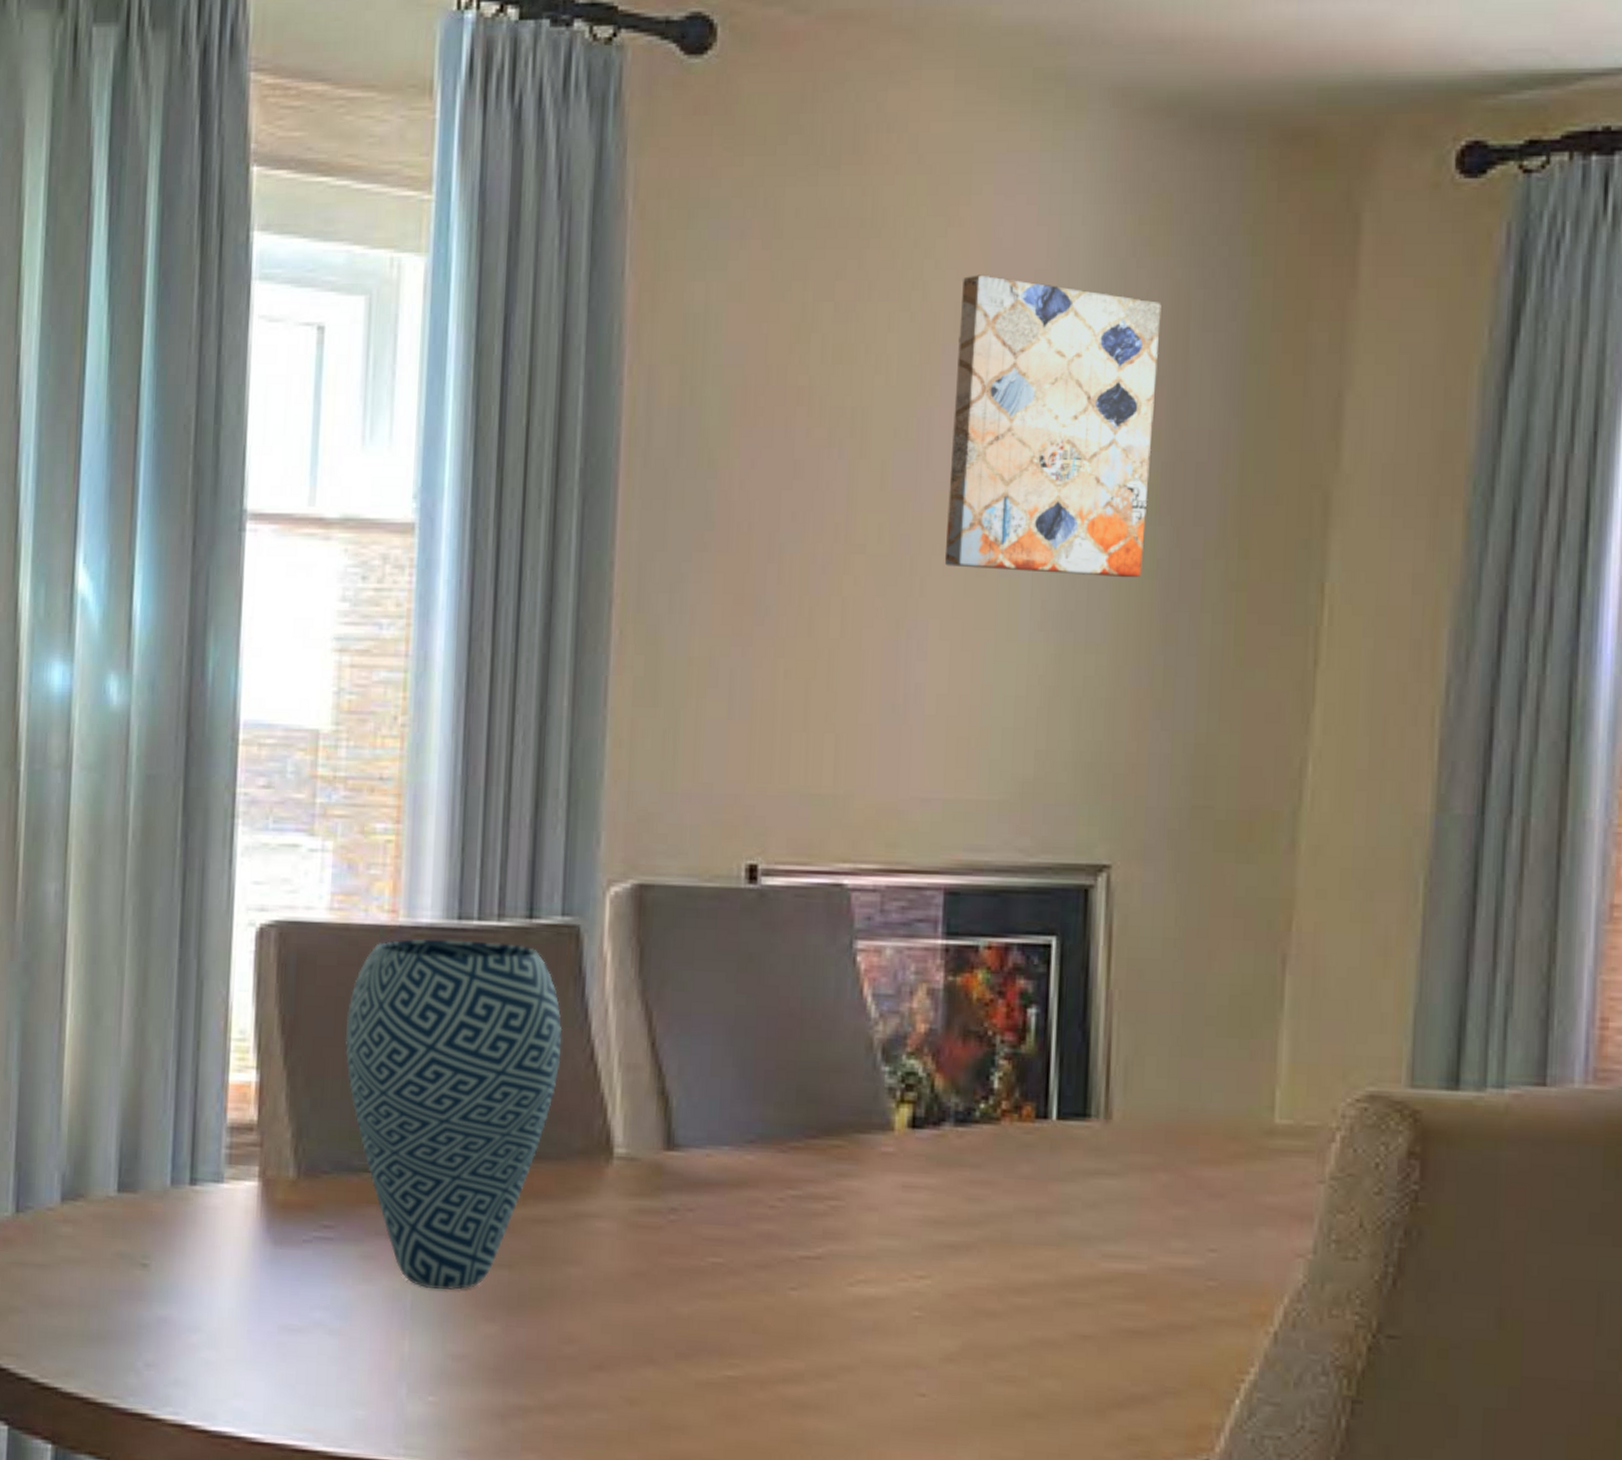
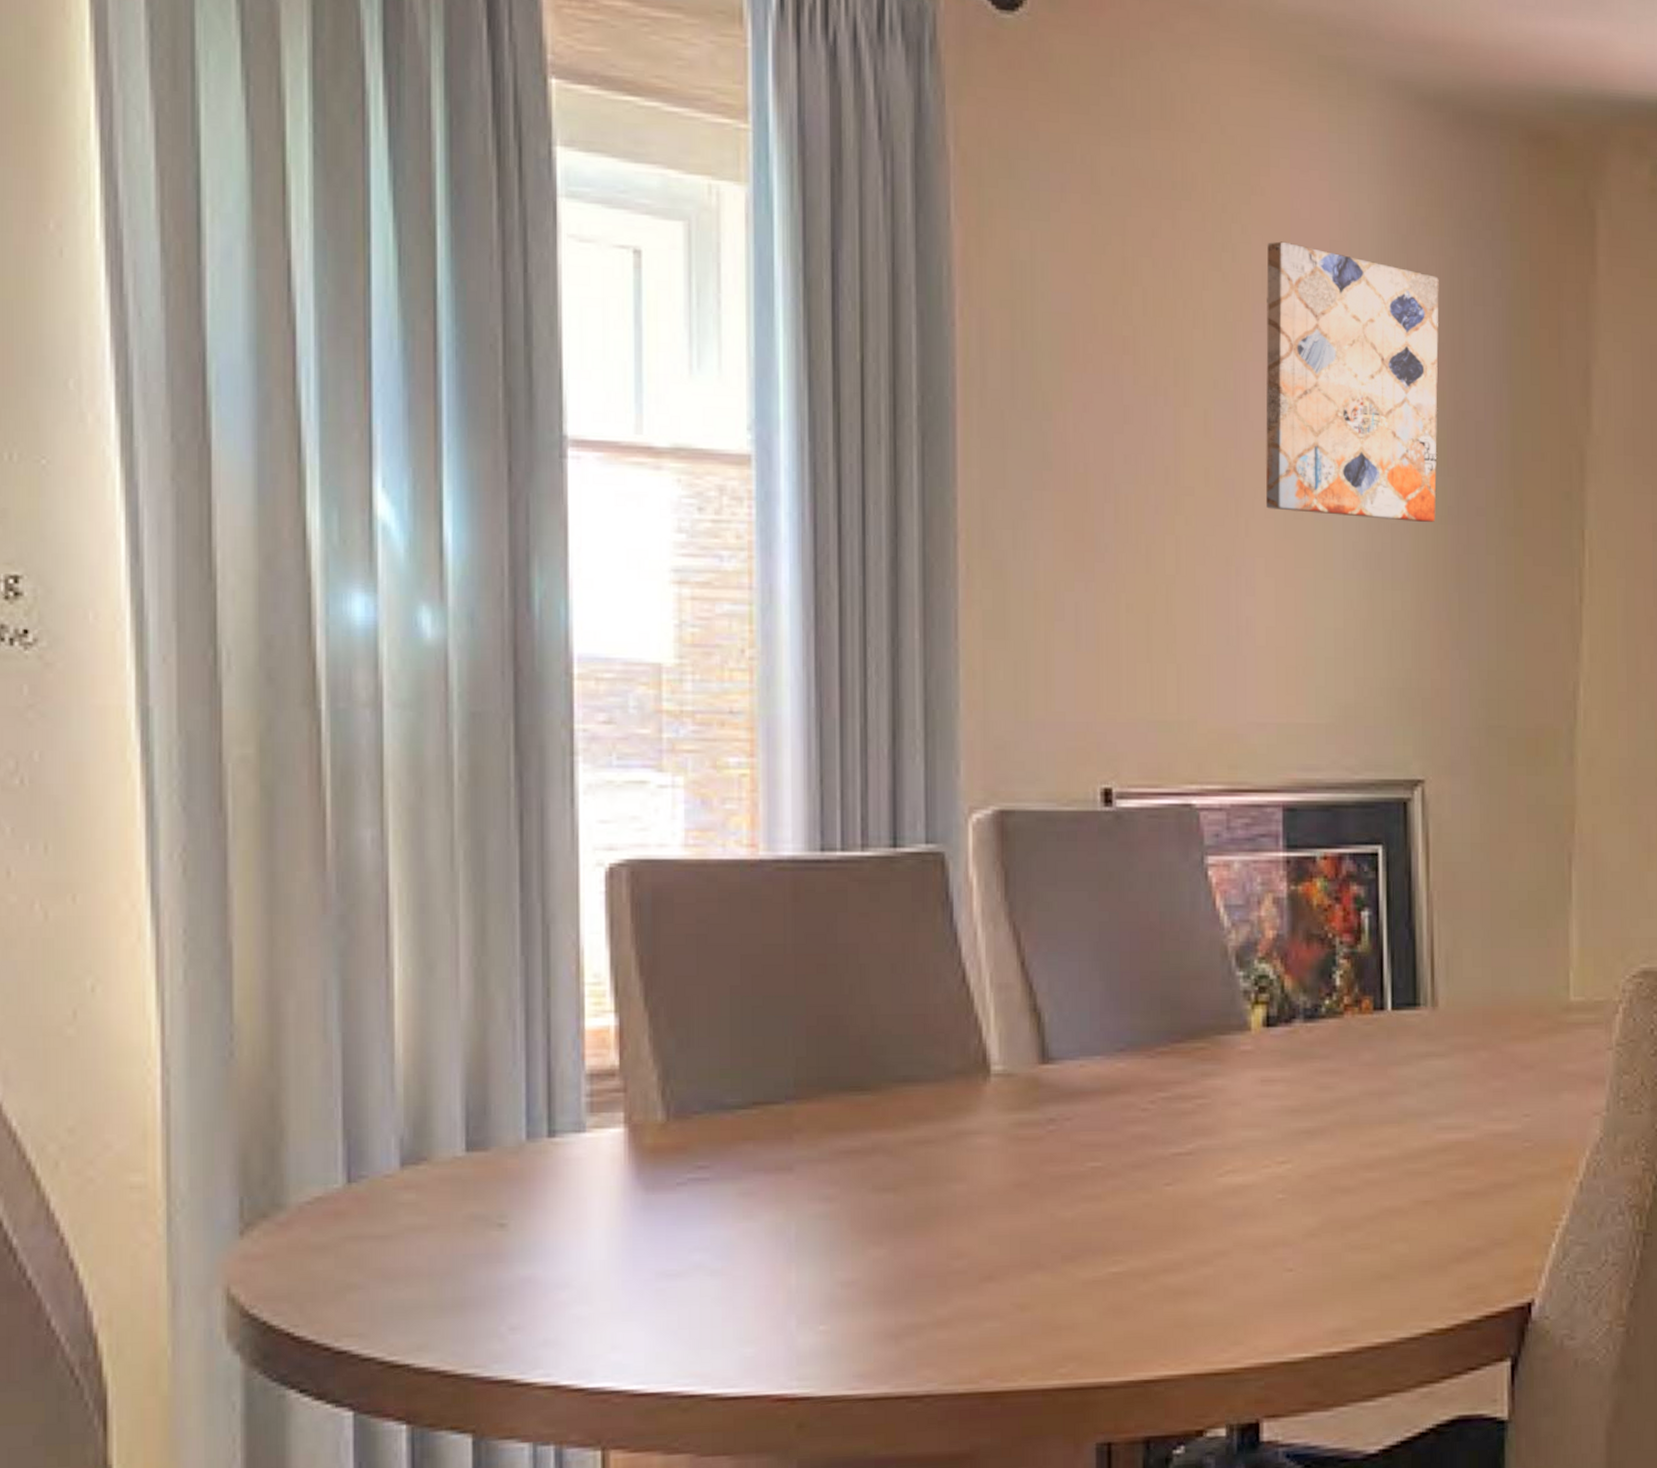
vase: present [345,938,563,1290] -> none [709,872,933,1219]

